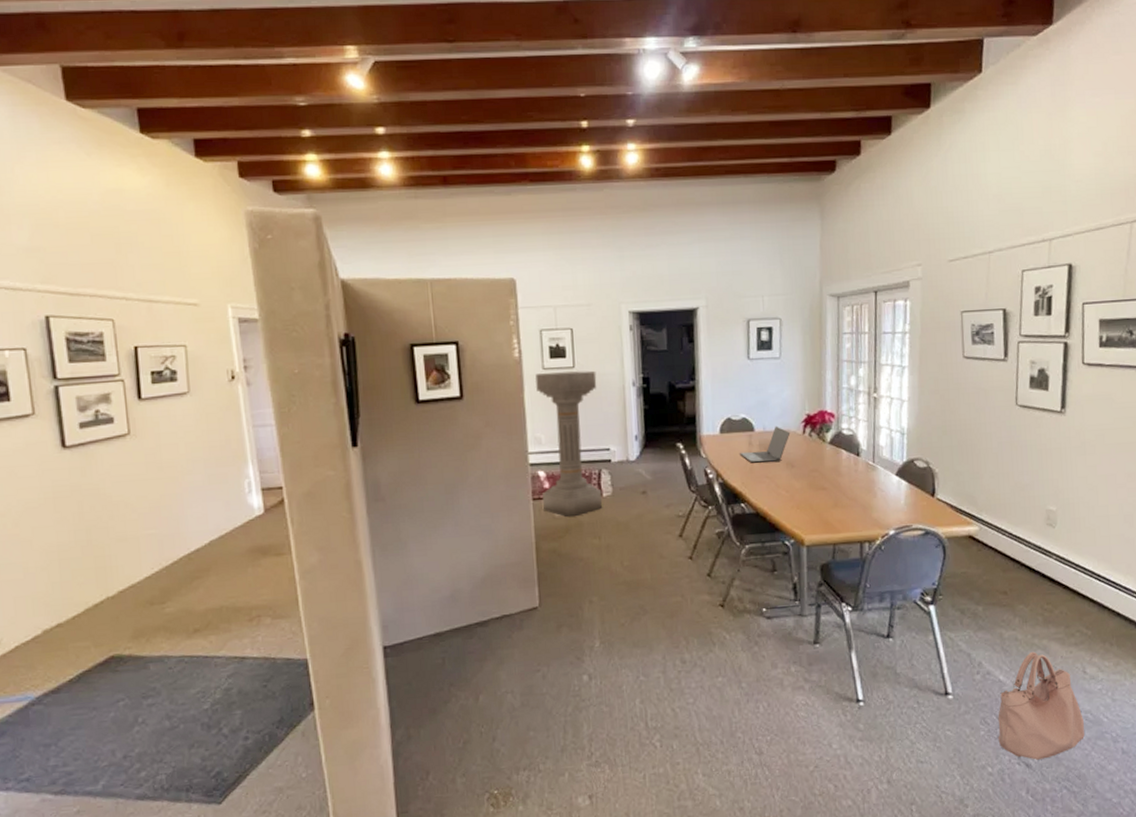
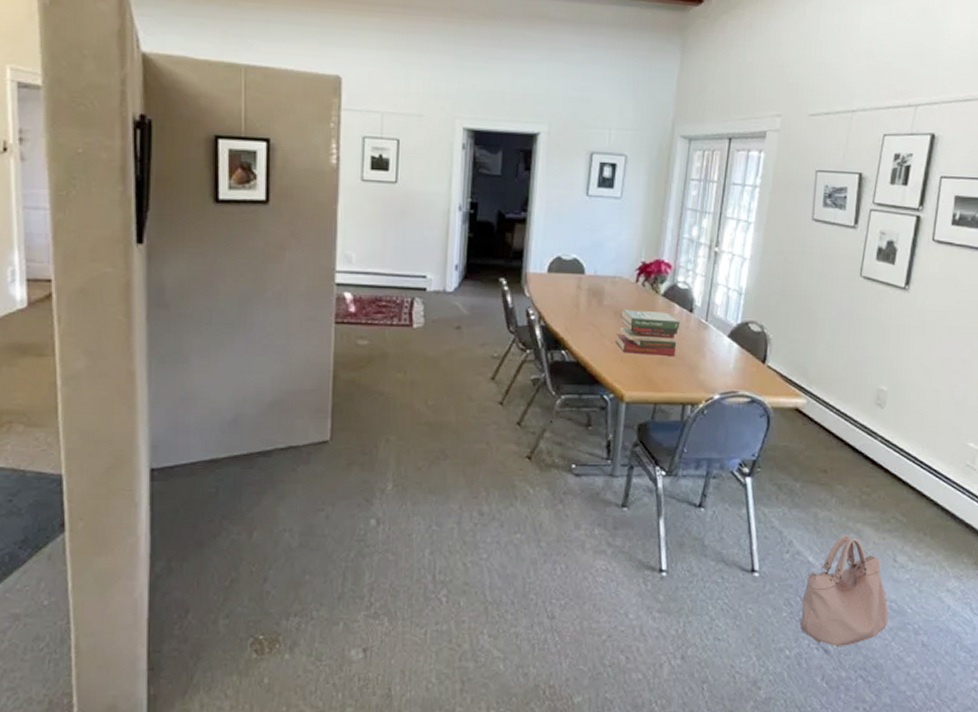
pedestal: present [535,370,602,517] -> none [345,185,420,347]
laptop: present [740,426,791,463] -> none [566,271,623,310]
books: none [790,458,849,500] -> present [616,309,681,357]

